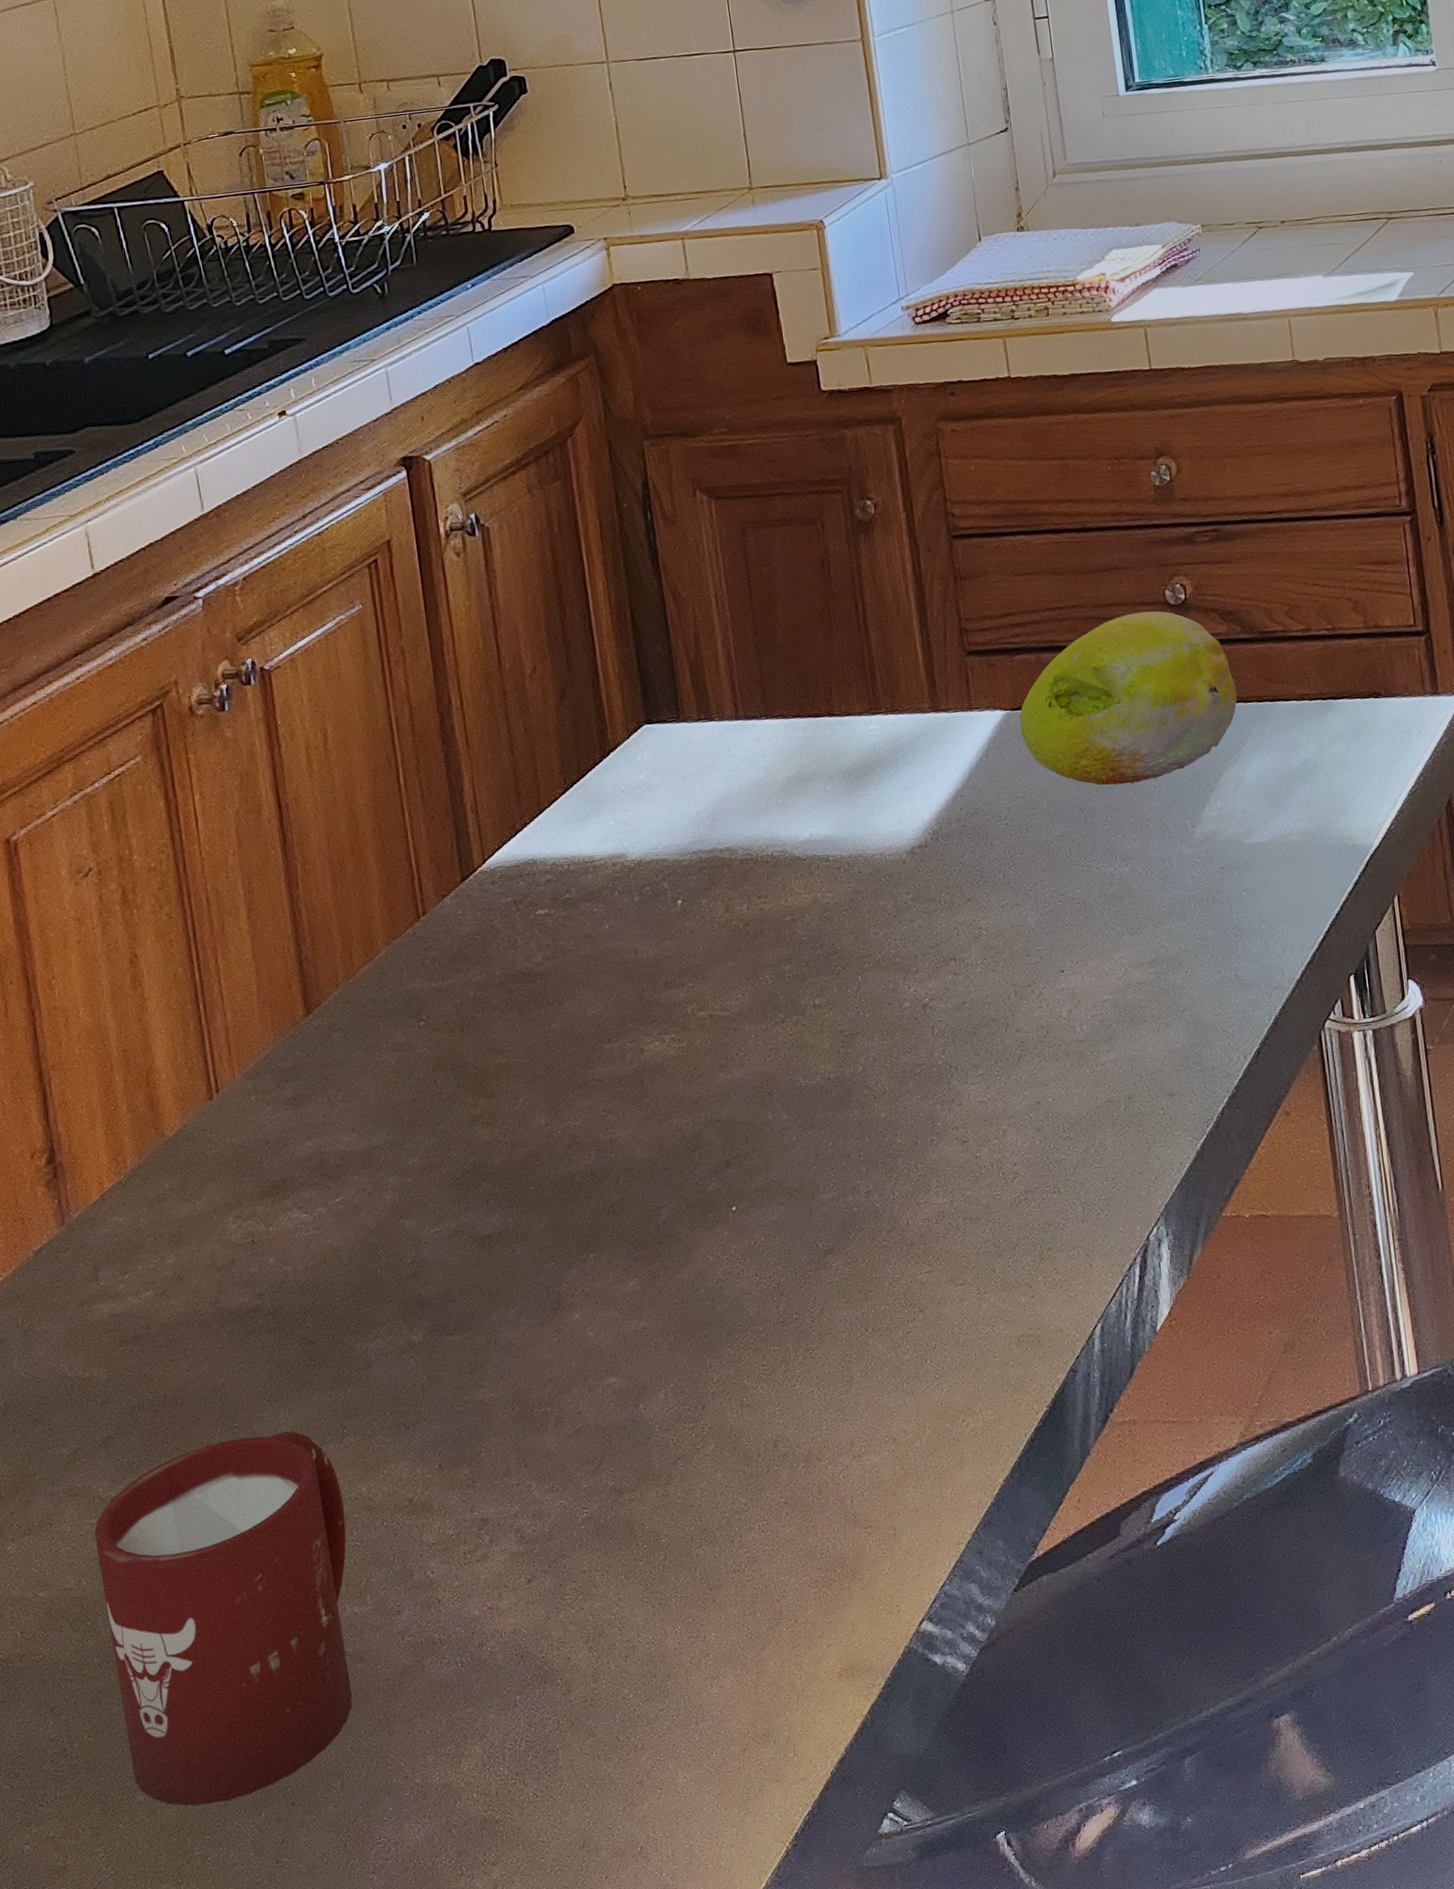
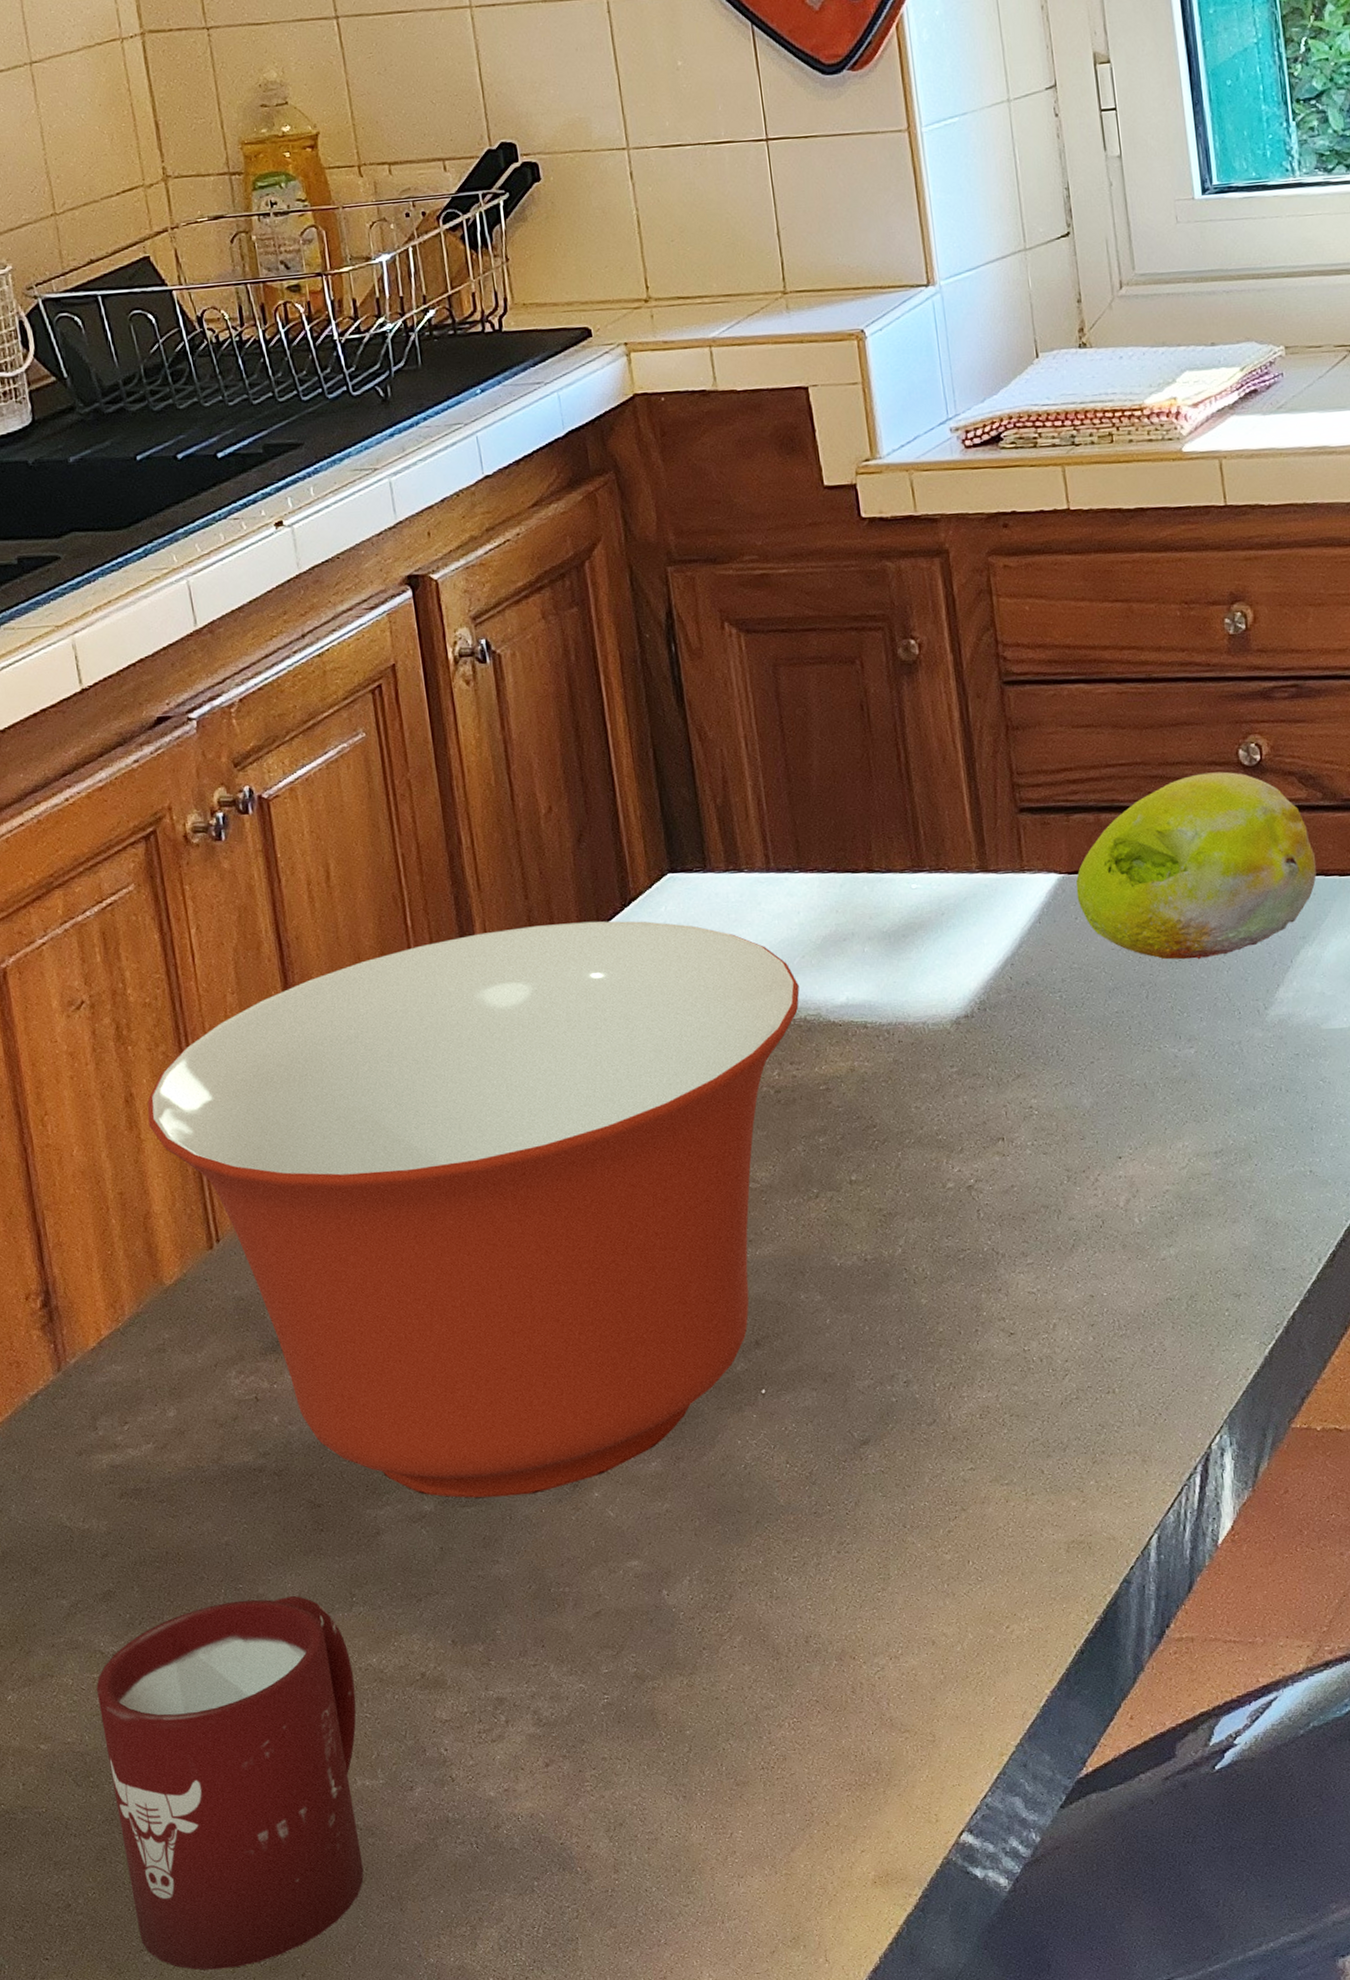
mixing bowl: none [151,770,767,1327] -> present [147,921,800,1498]

